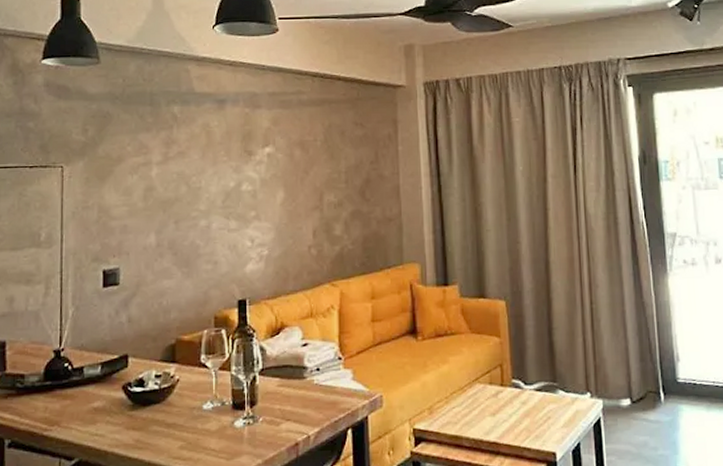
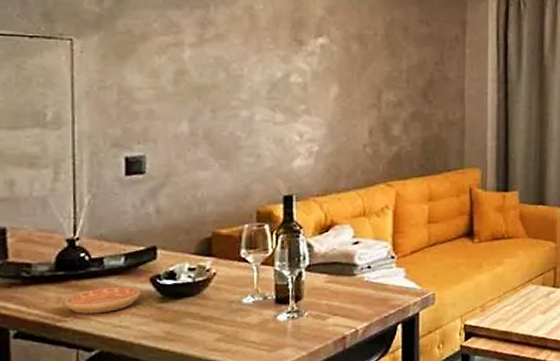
saucer: none [51,395,114,423] -> present [65,286,140,314]

